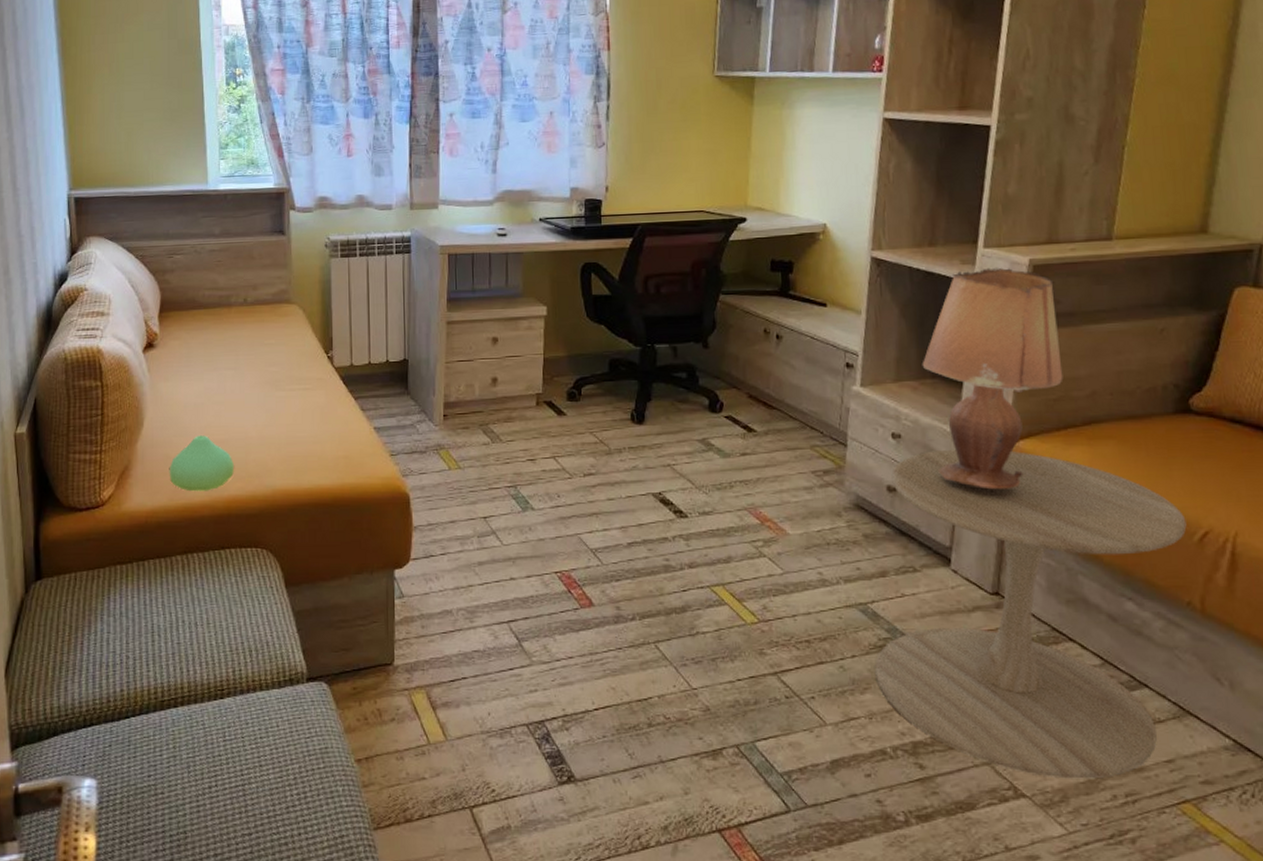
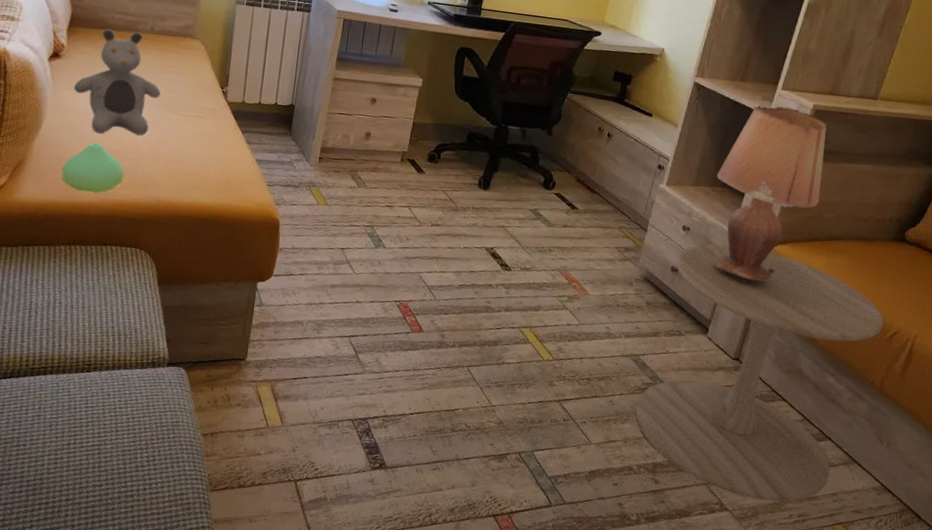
teddy bear: none [171,307,262,425] -> present [73,29,161,136]

